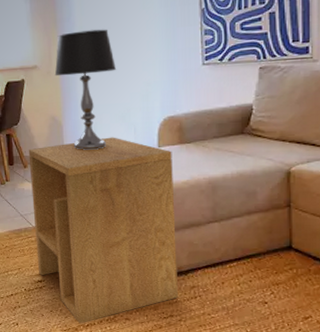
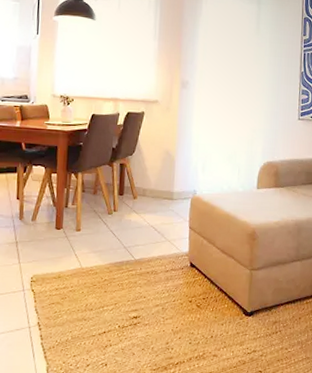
side table: present [28,137,178,323] -> none [135,175,268,361]
table lamp: present [54,29,117,150] -> none [173,74,229,187]

